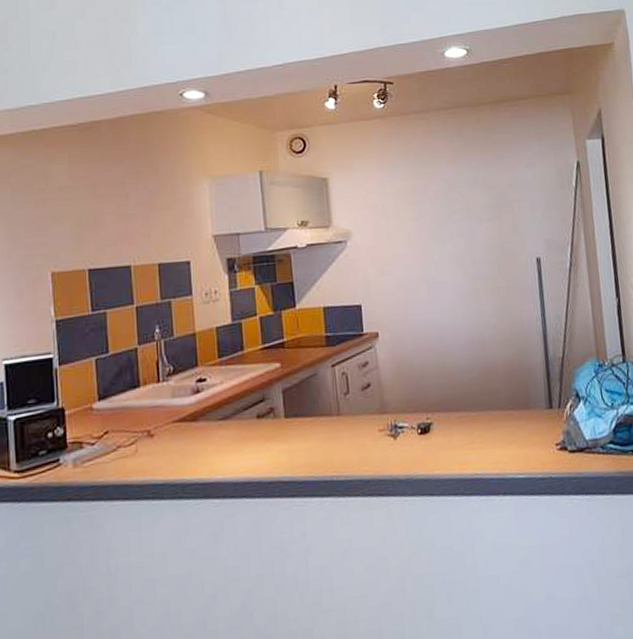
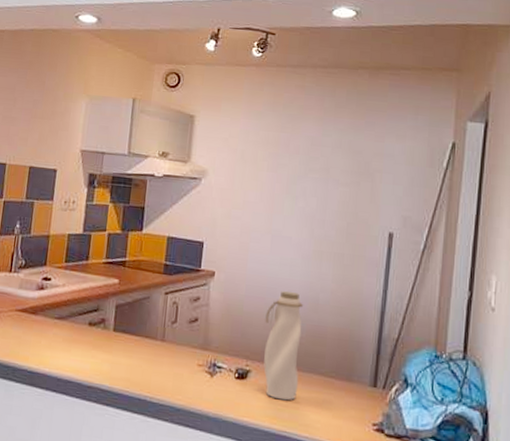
water bottle: none [436,335,481,445] -> present [263,291,304,401]

